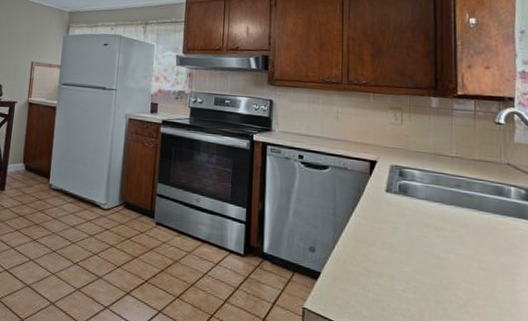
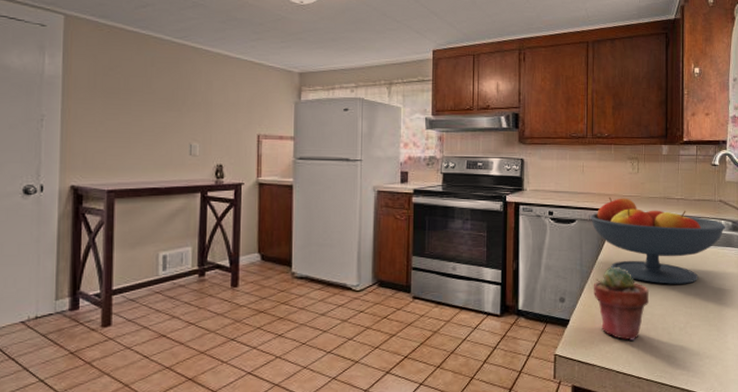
fruit bowl: none [345,146,518,255] -> present [590,196,726,284]
potted succulent: none [349,222,418,309] -> present [594,266,650,340]

